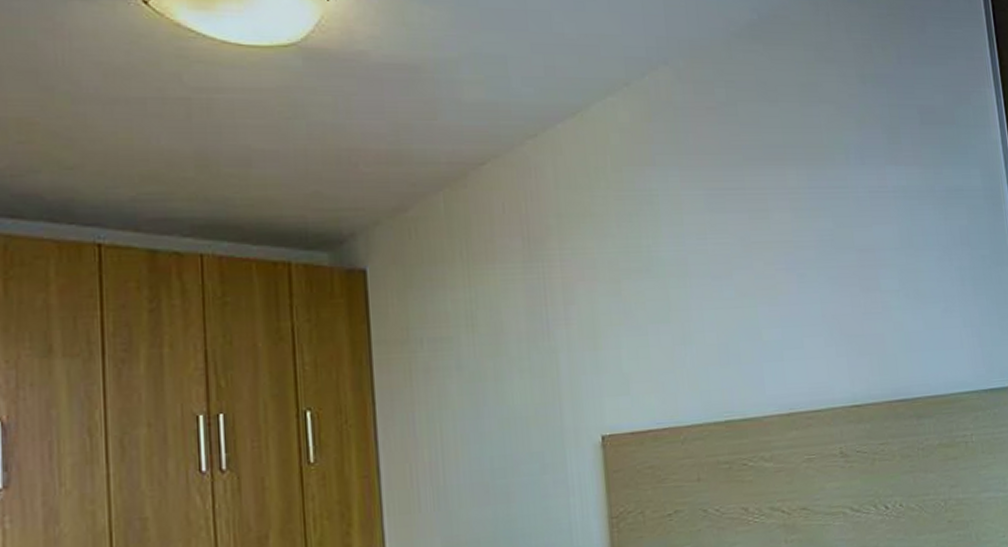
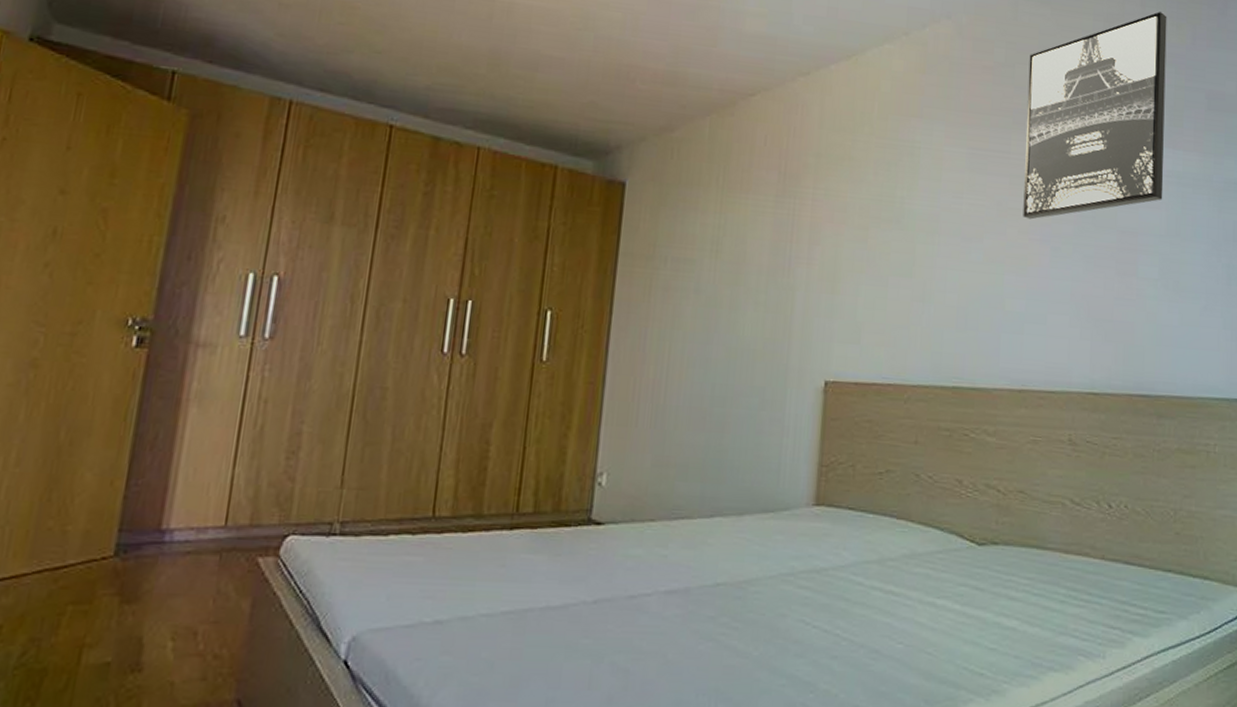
wall art: none [749,36,893,251] -> present [1023,11,1167,220]

